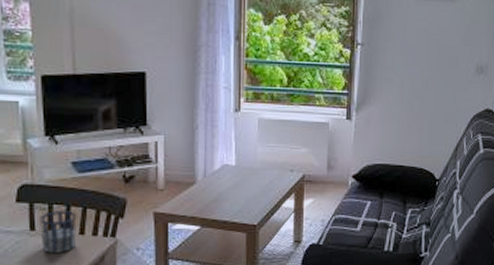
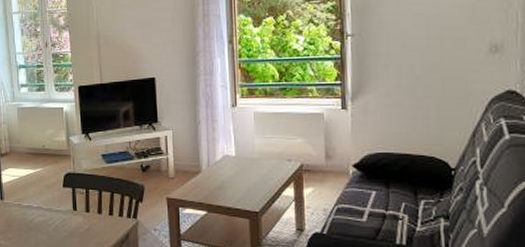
cup: present [40,211,77,253] -> none [80,195,107,230]

